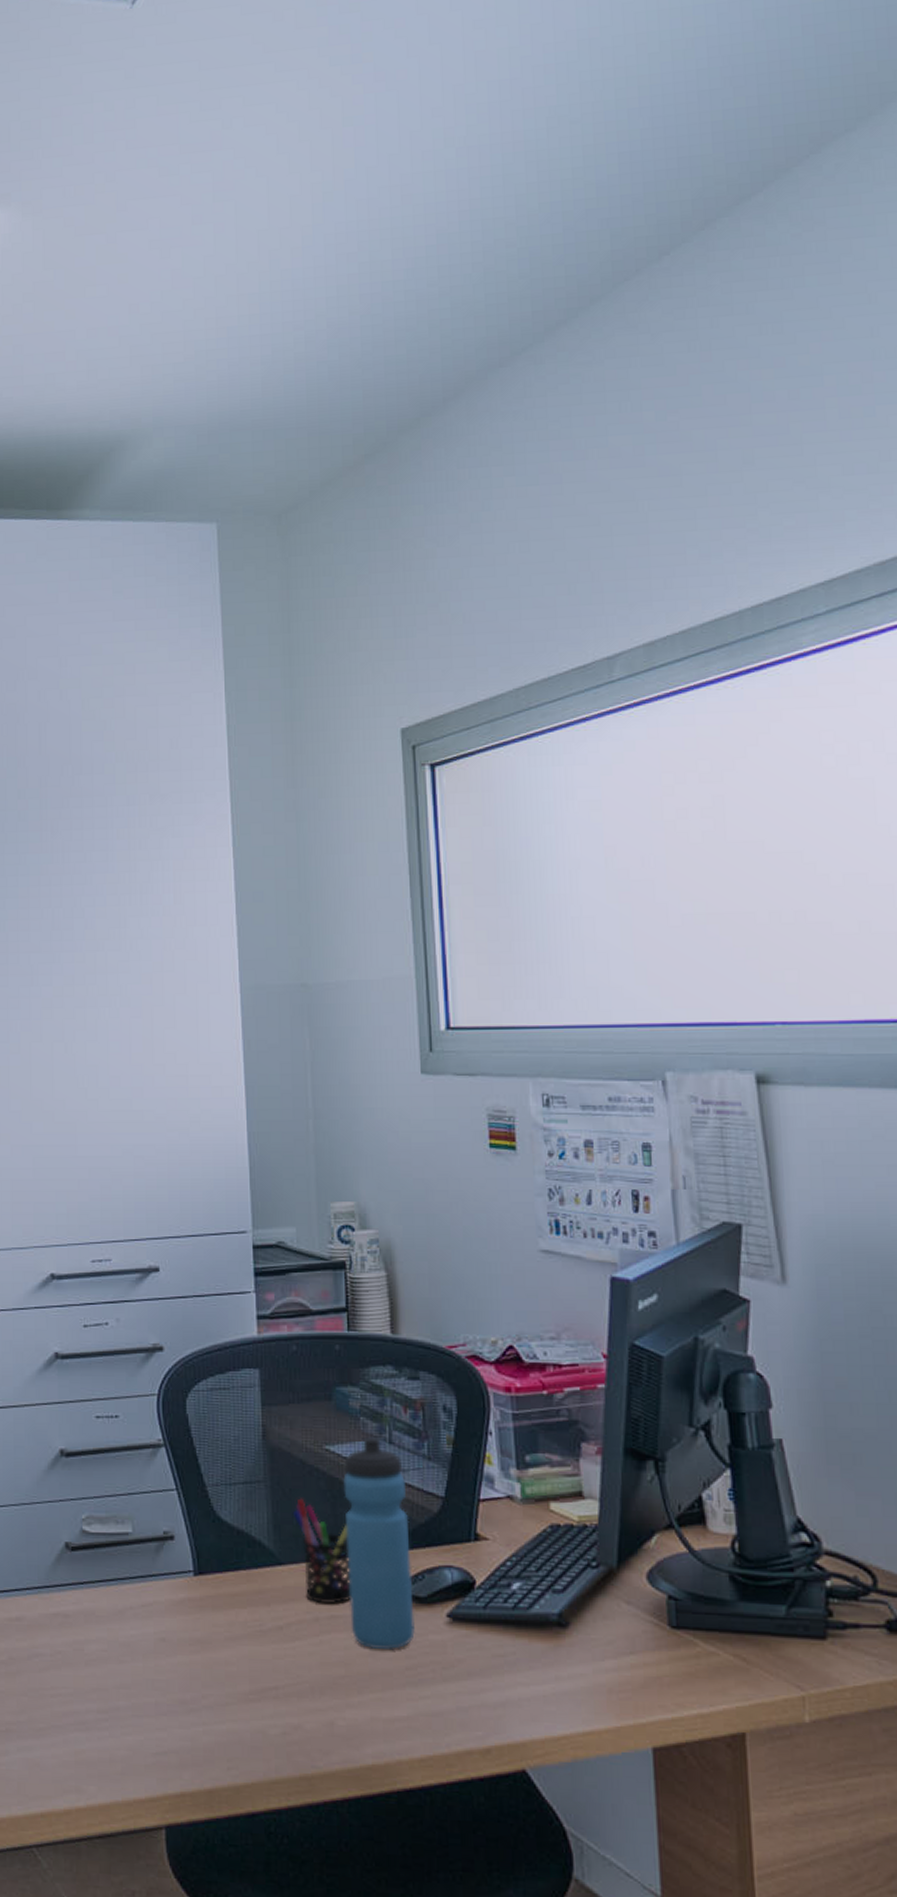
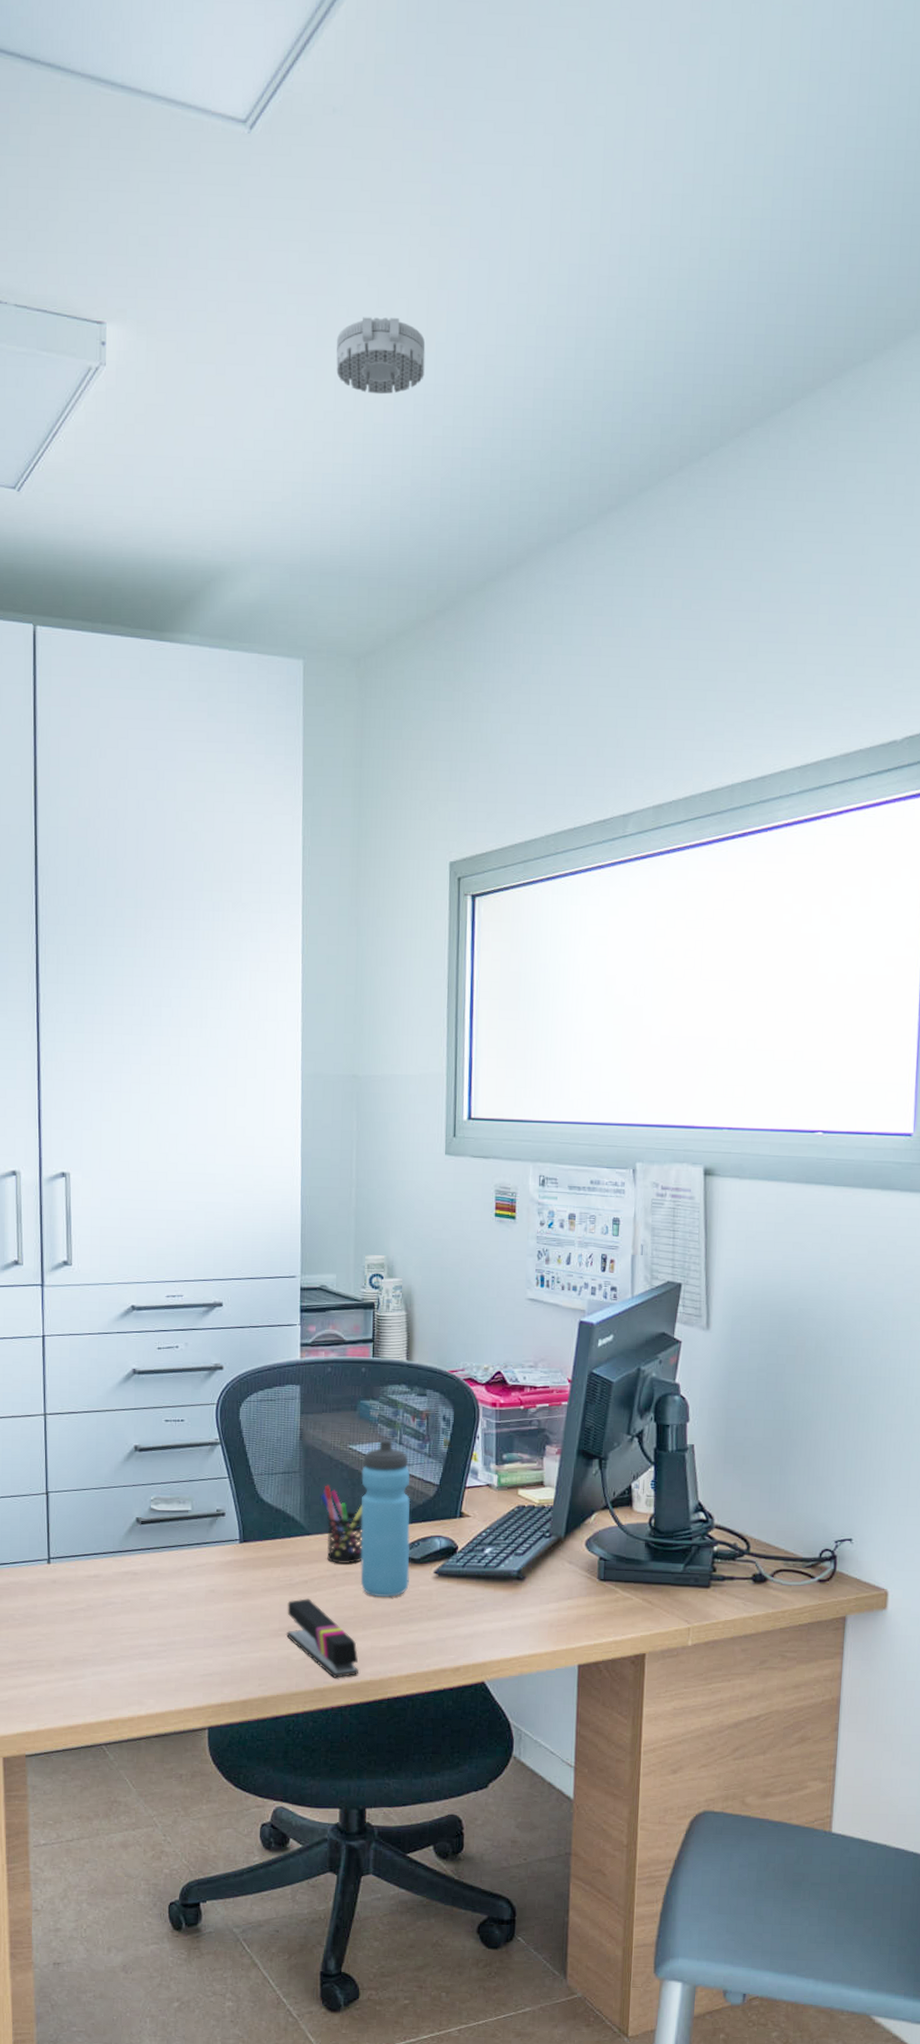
smoke detector: none [234,162,334,240] -> present [336,317,426,395]
stapler: none [258,1650,356,1761] -> present [285,1598,358,1678]

